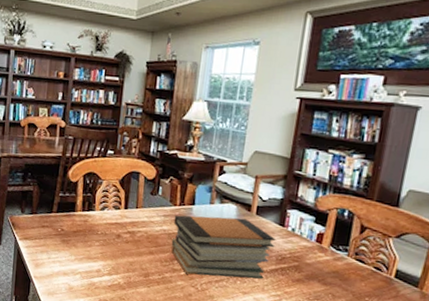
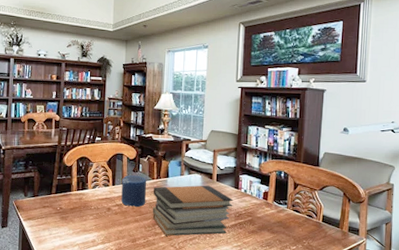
candle: none [134,198,167,237] -> present [121,175,147,207]

